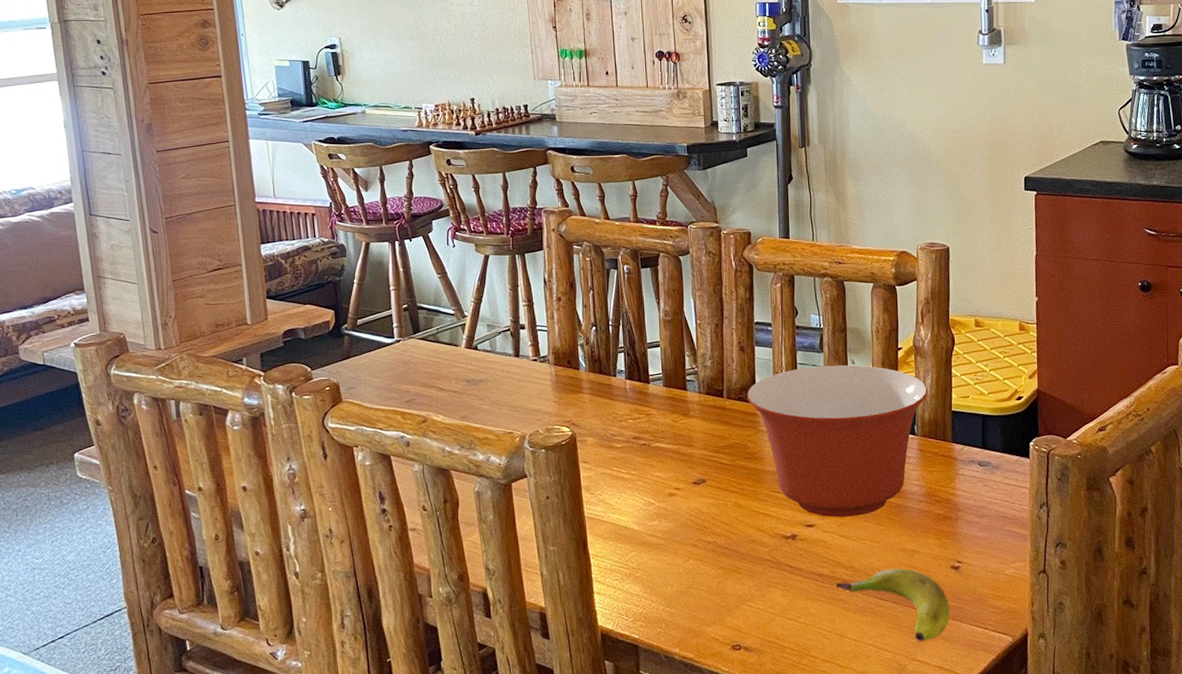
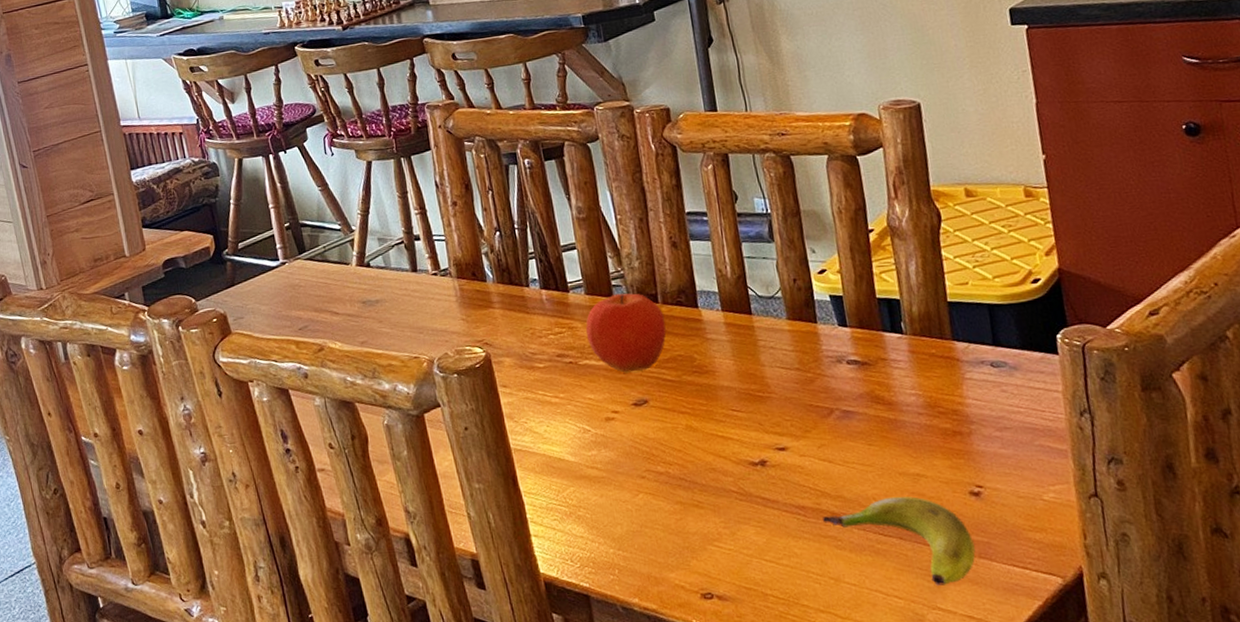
fruit: none [660,387,727,456] -> present [585,293,667,373]
mixing bowl: present [747,365,928,518] -> none [686,254,914,438]

